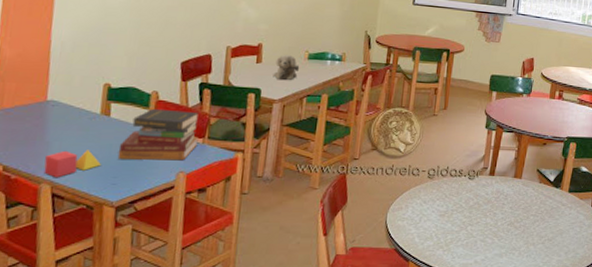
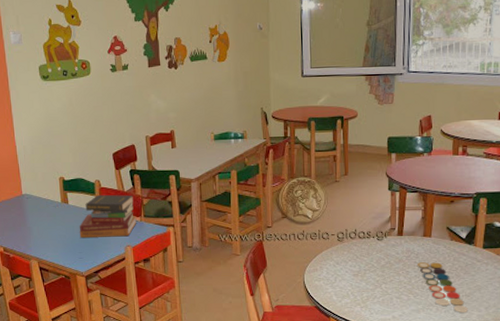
toy blocks: present [43,150,101,178] -> none [30,231,69,255]
plush toy: present [273,54,300,80] -> none [187,137,209,161]
paint palette: none [505,204,550,258] -> present [418,262,469,313]

